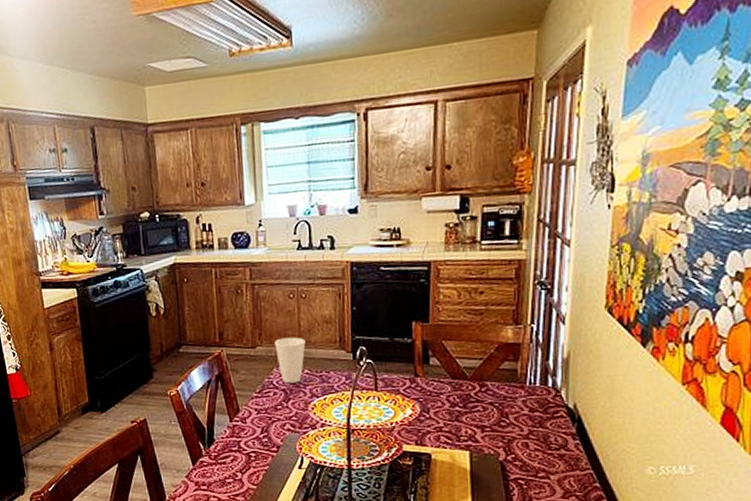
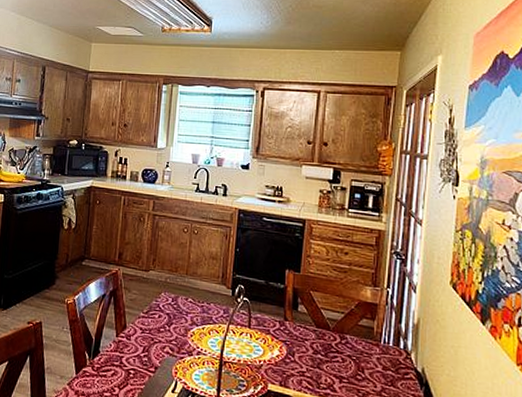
cup: present [275,337,306,384] -> none [165,266,193,310]

